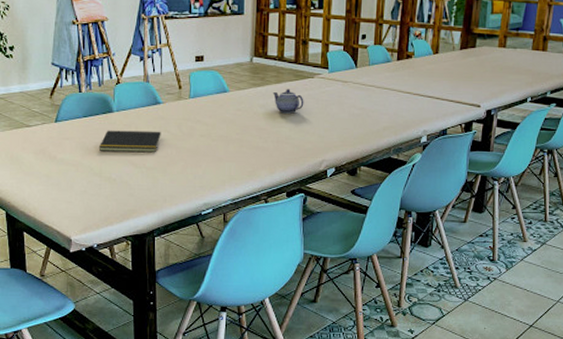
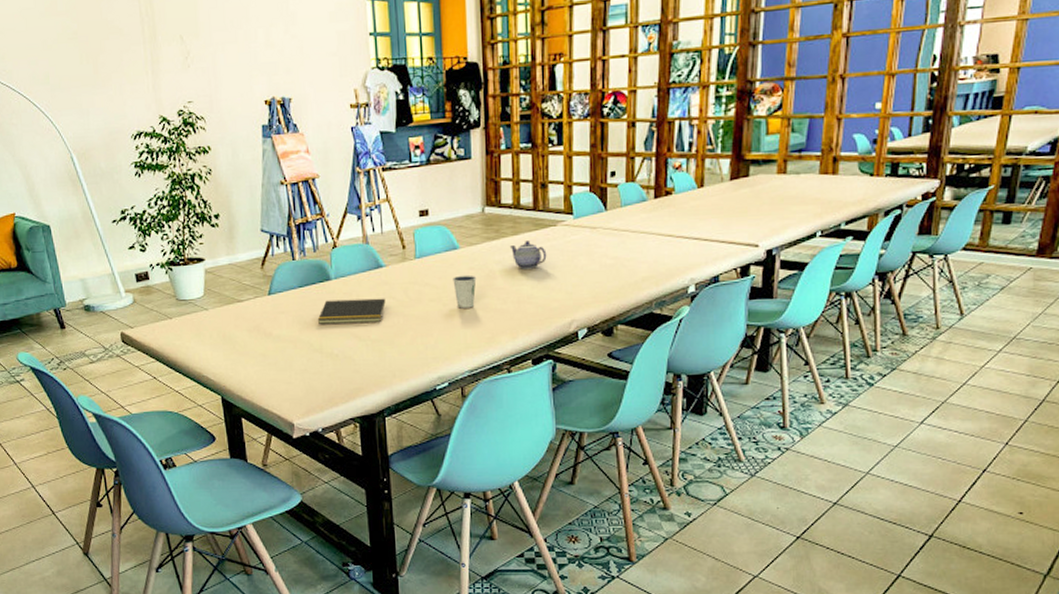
dixie cup: none [221,115,242,145] -> present [453,274,477,309]

